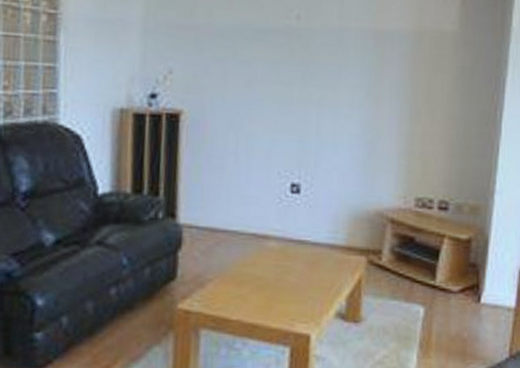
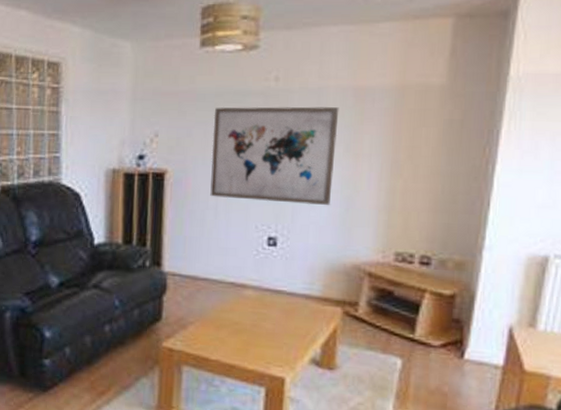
wall art: none [230,44,360,151] -> present [210,107,339,206]

